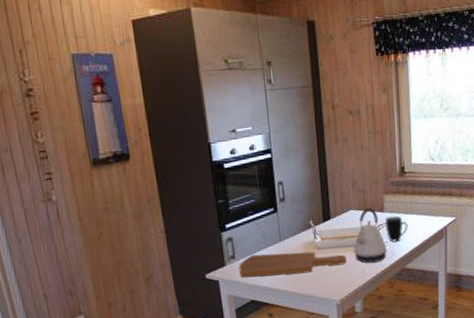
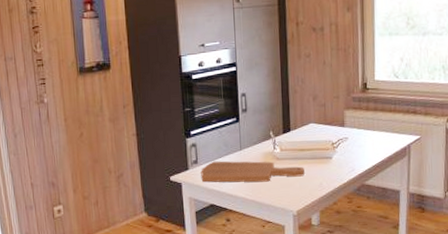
kettle: present [354,207,388,263] -> none [312,122,347,177]
mug: present [384,215,408,242] -> none [345,131,369,157]

